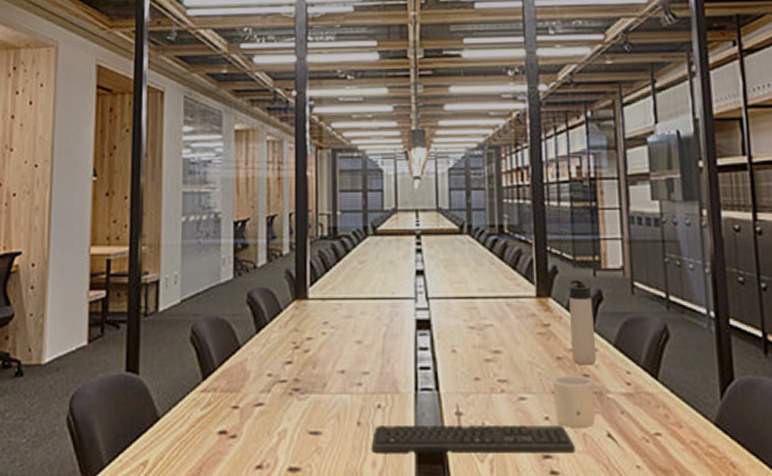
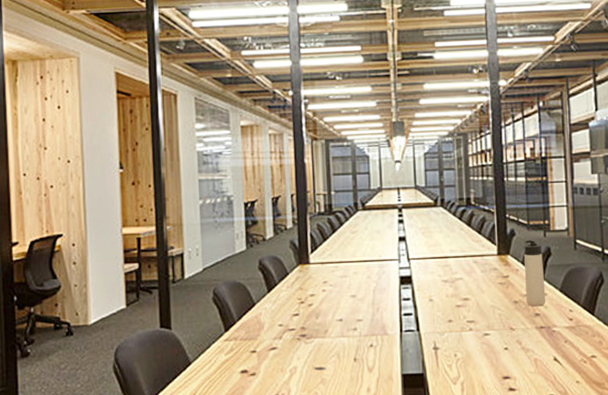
computer keyboard: present [371,424,576,453] -> none [366,354,529,381]
mug: present [552,375,608,427] -> none [510,314,555,355]

